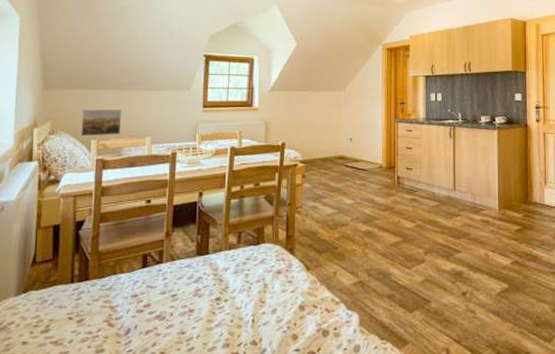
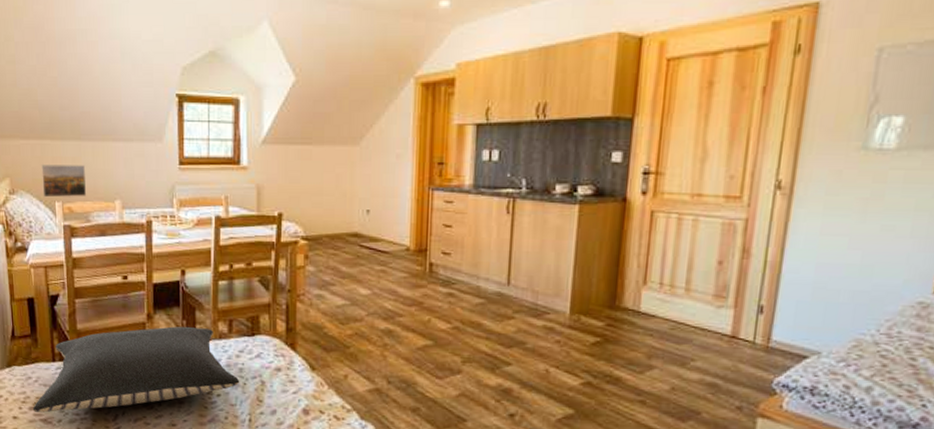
pillow: none [44,240,246,335] -> present [32,326,240,413]

